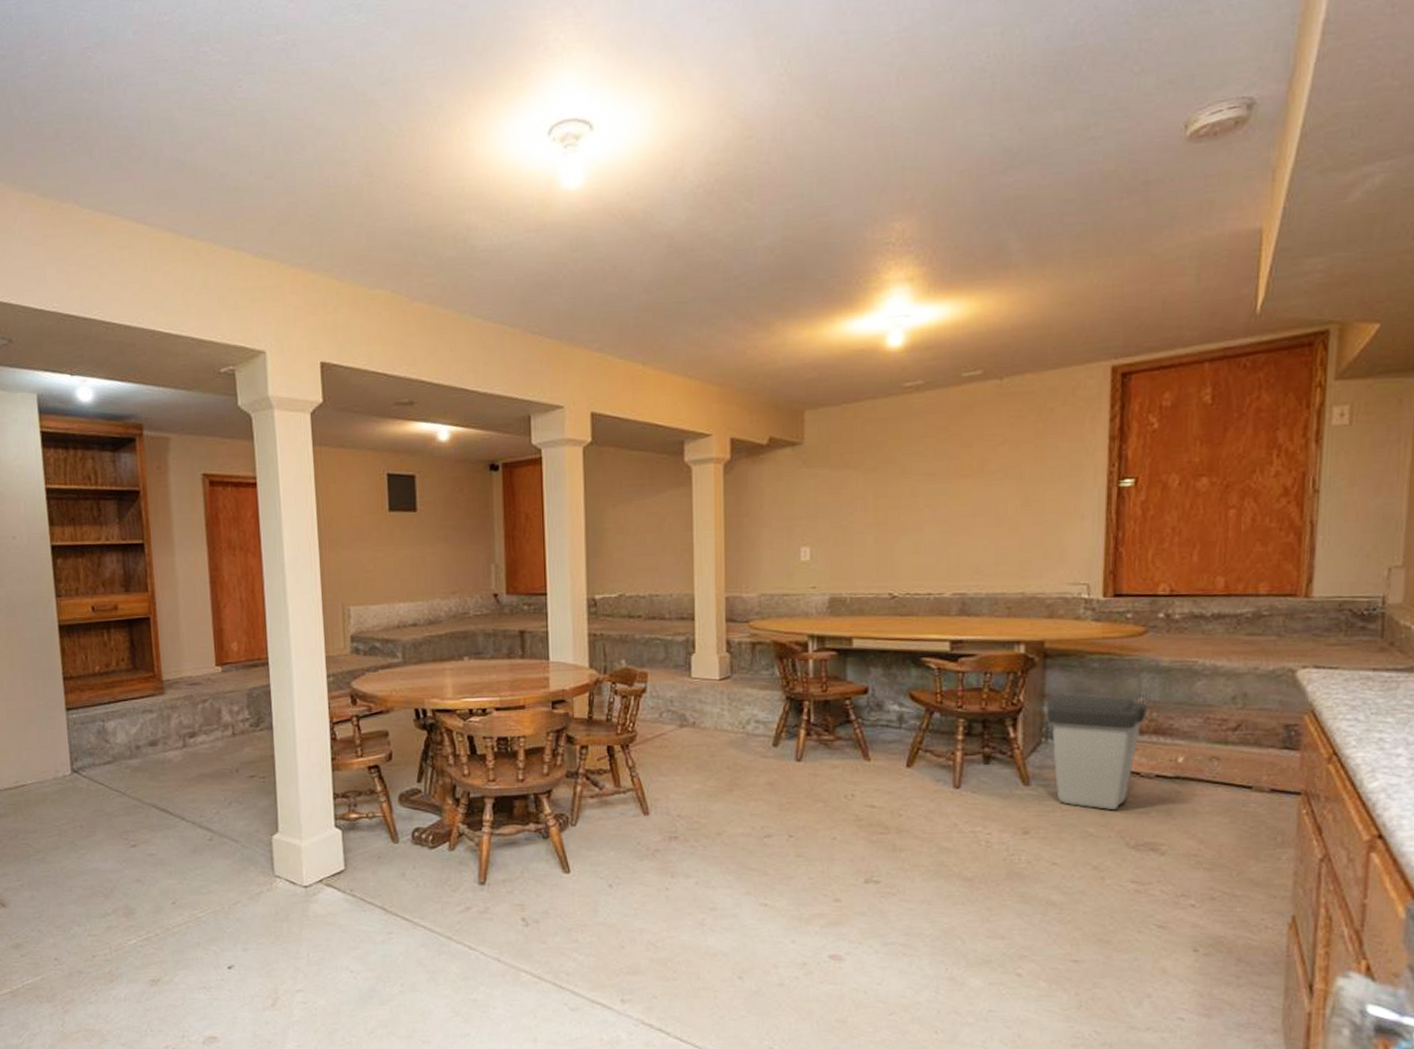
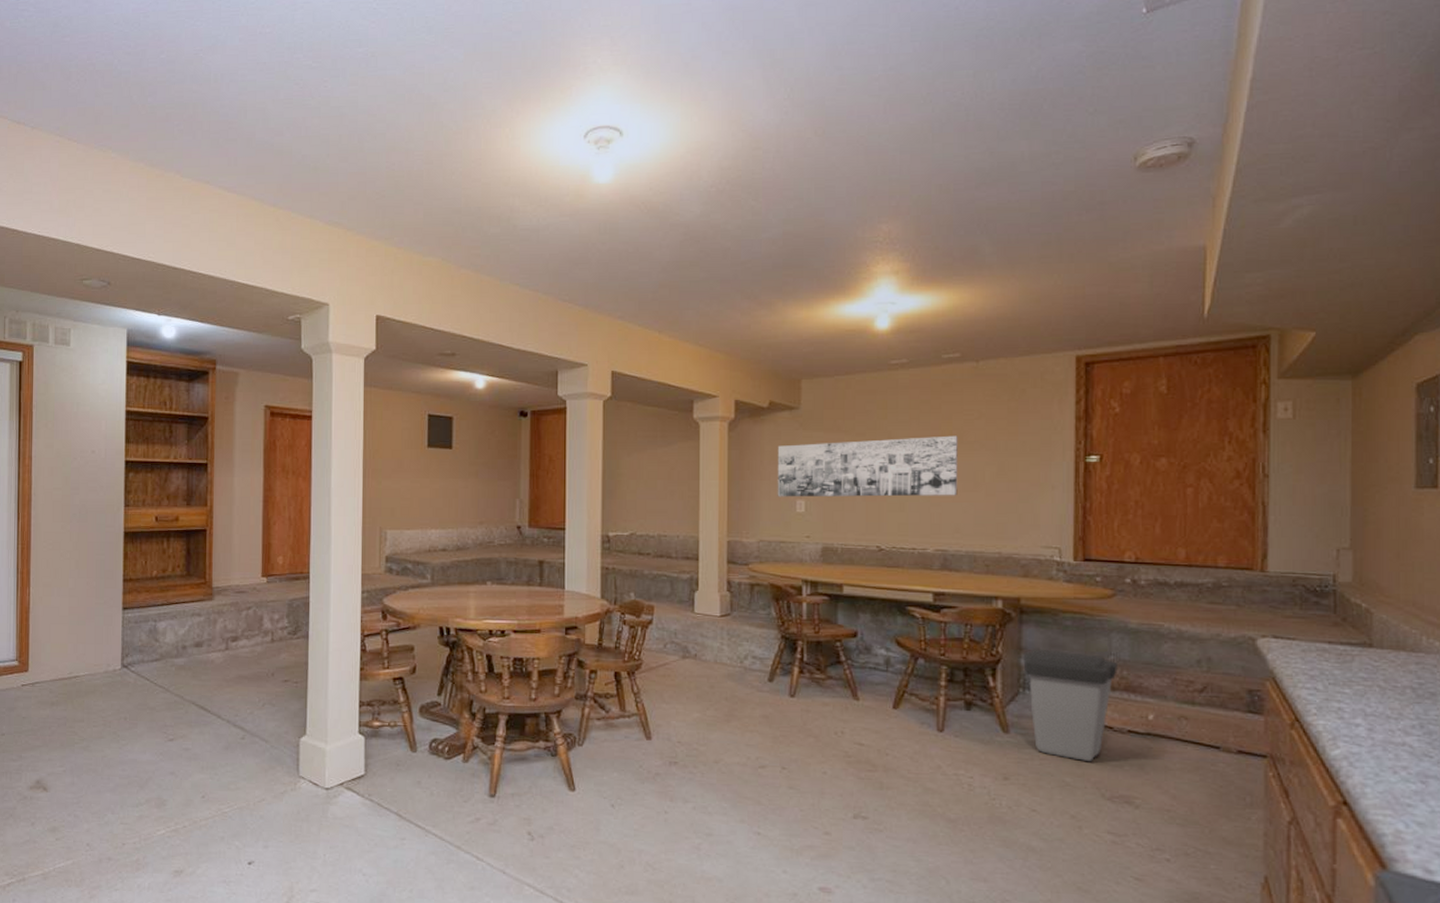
wall art: none [779,465,979,545] -> present [777,435,958,497]

